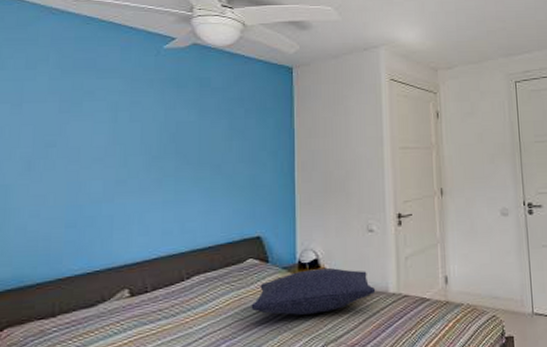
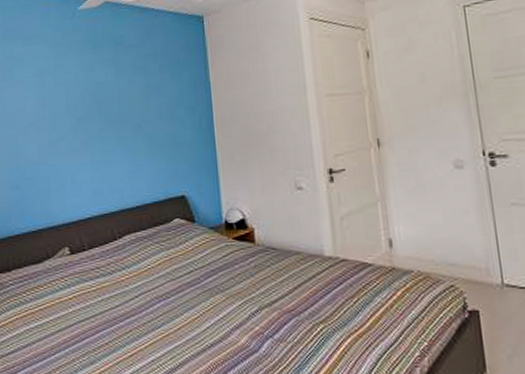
pillow: present [251,268,376,315] -> none [181,229,310,277]

